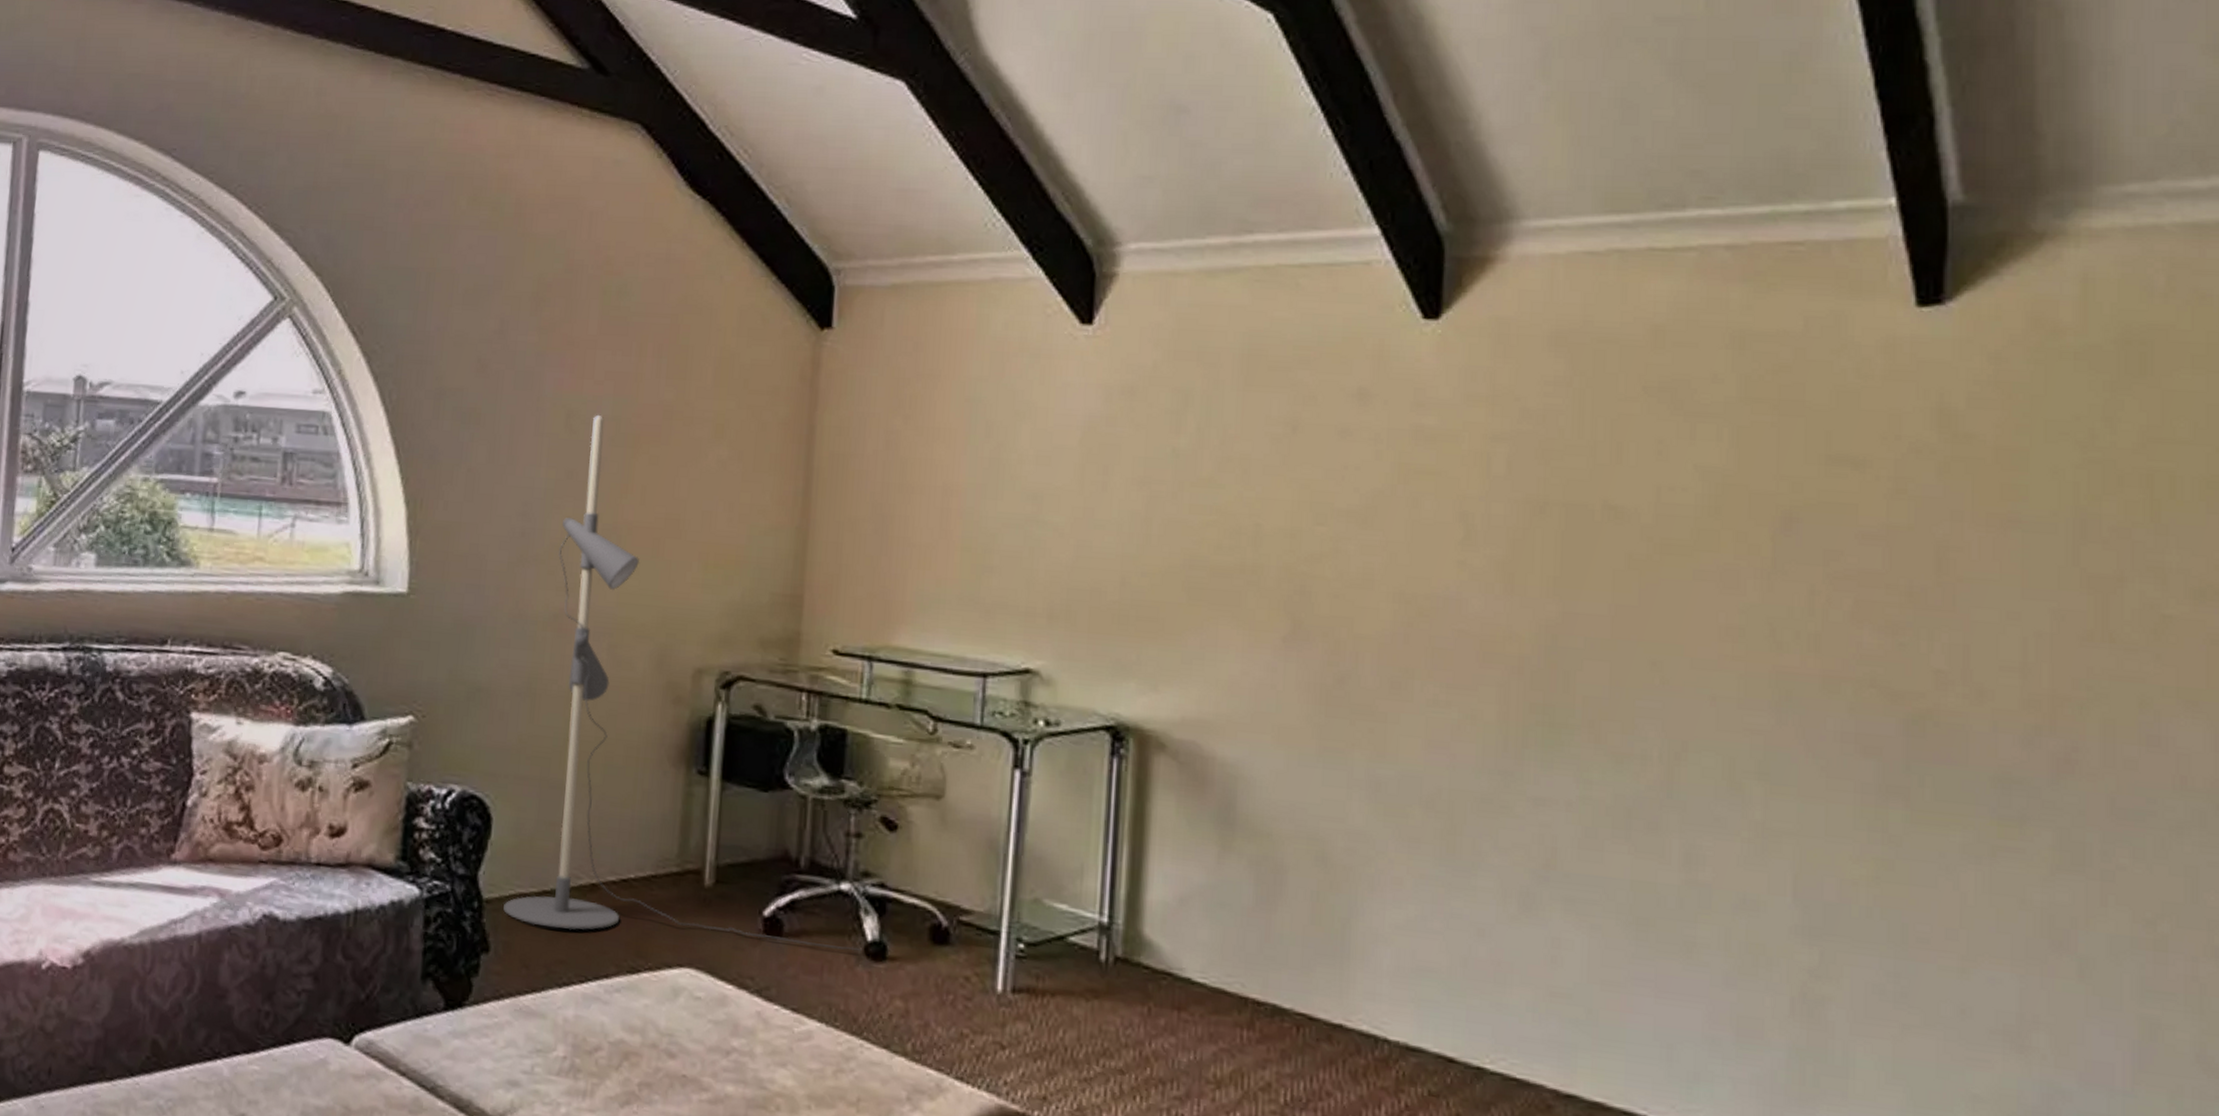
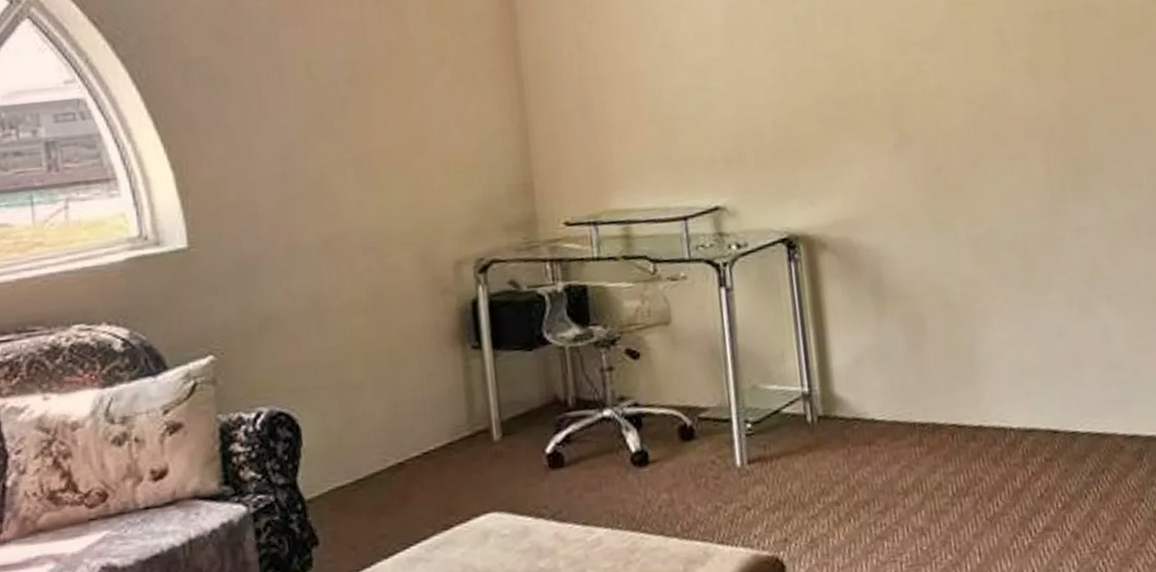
floor lamp: present [503,414,862,952] -> none [318,60,629,512]

